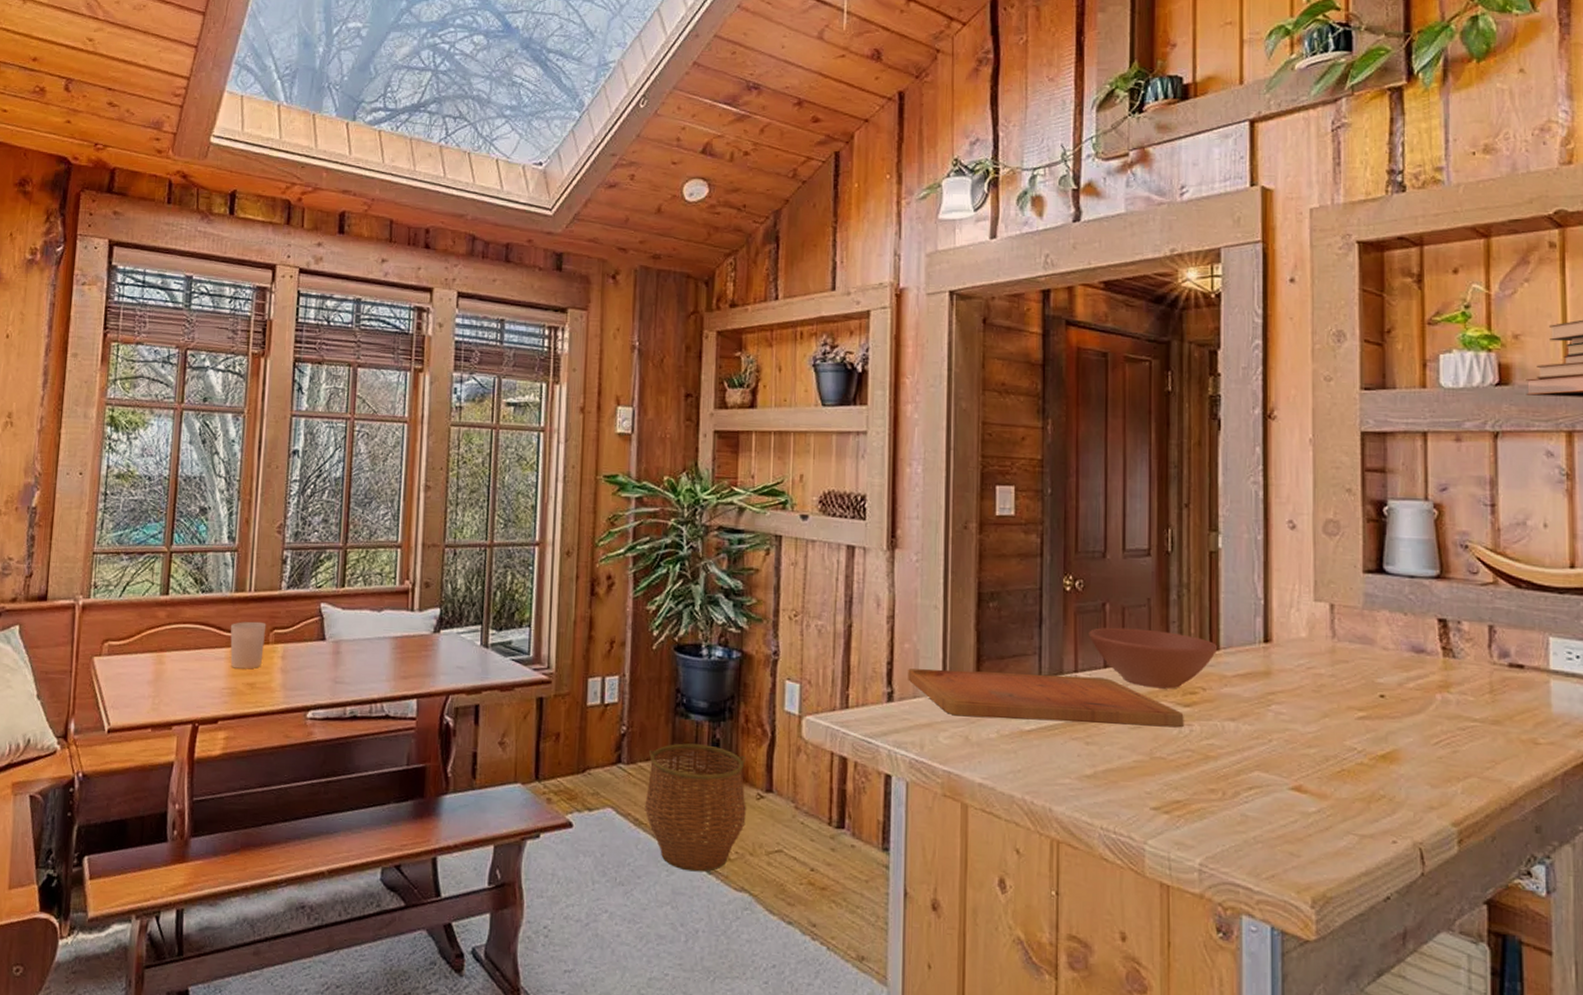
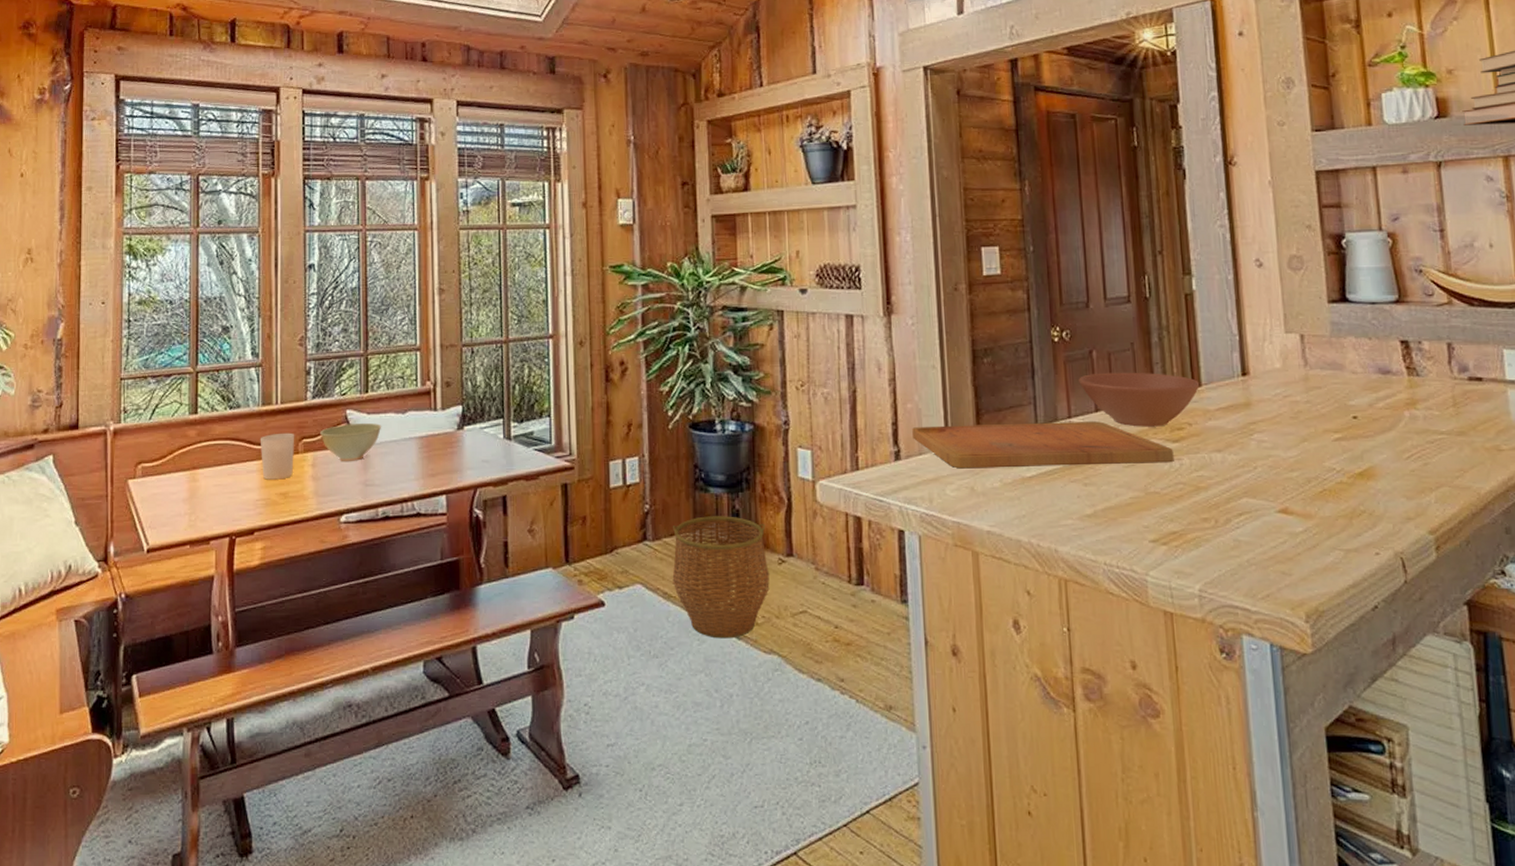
bowl: none [292,617,356,658] -> present [320,422,382,462]

